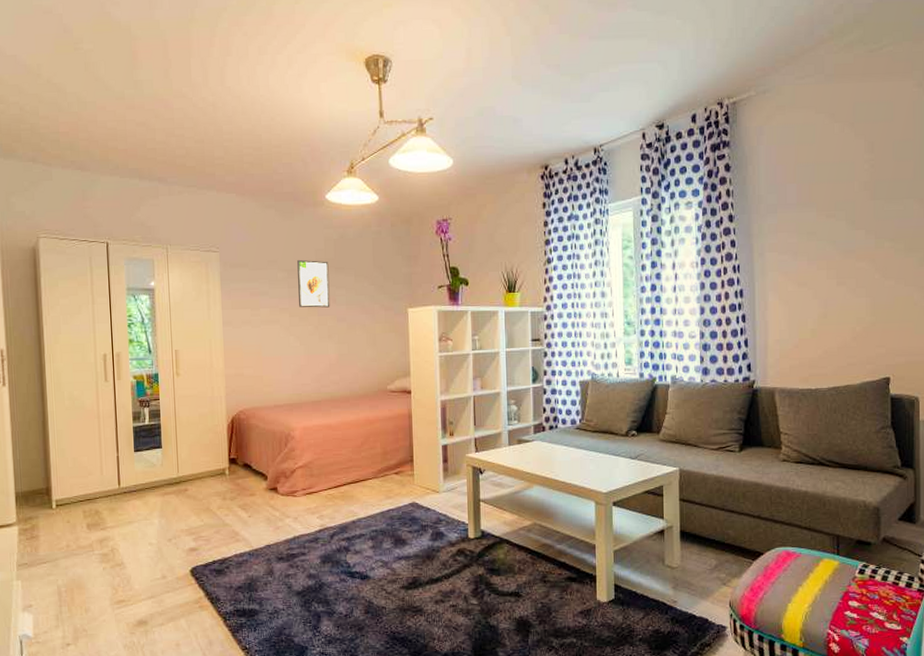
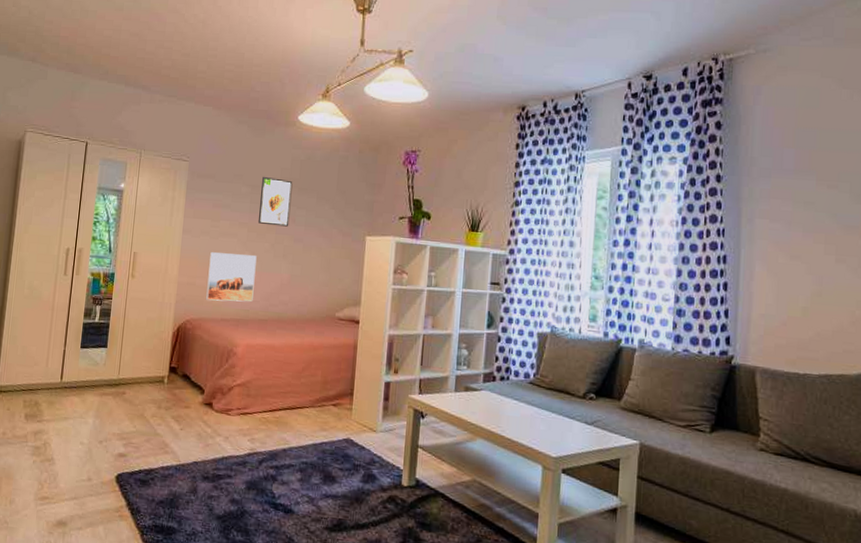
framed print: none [254,340,304,389] -> present [206,252,257,302]

